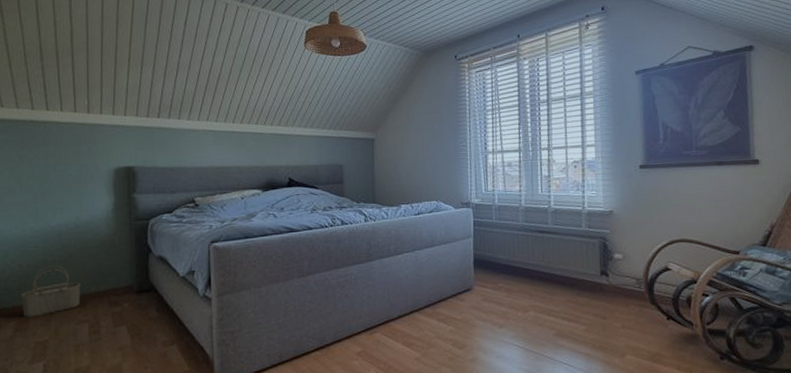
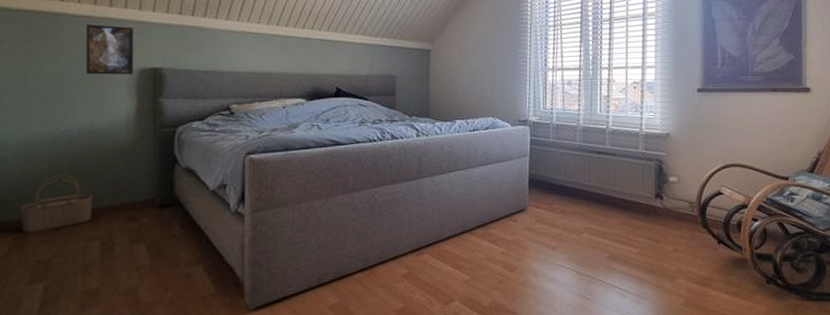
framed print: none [69,130,111,175] -> present [86,24,134,75]

